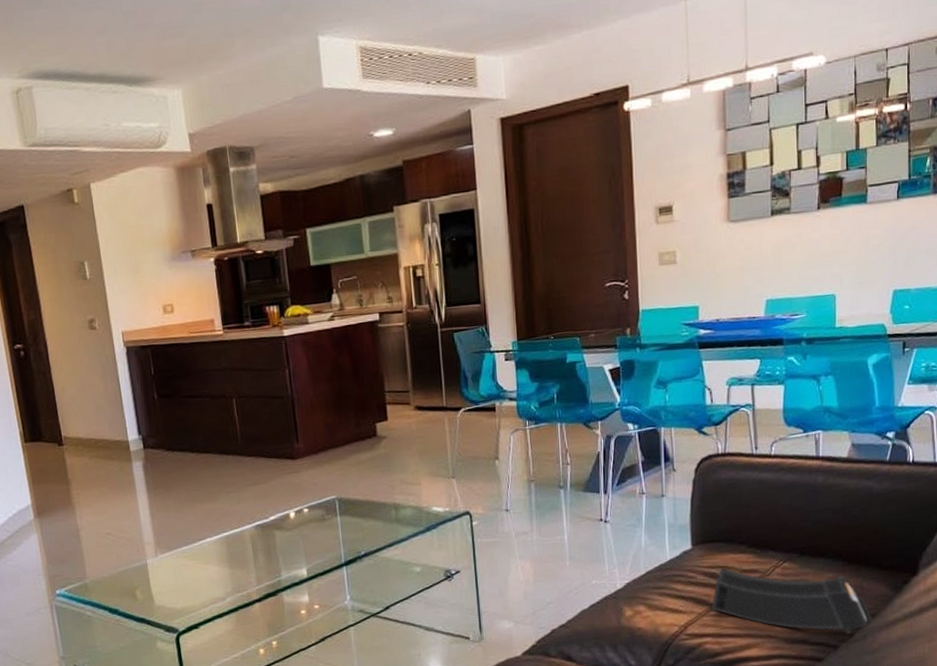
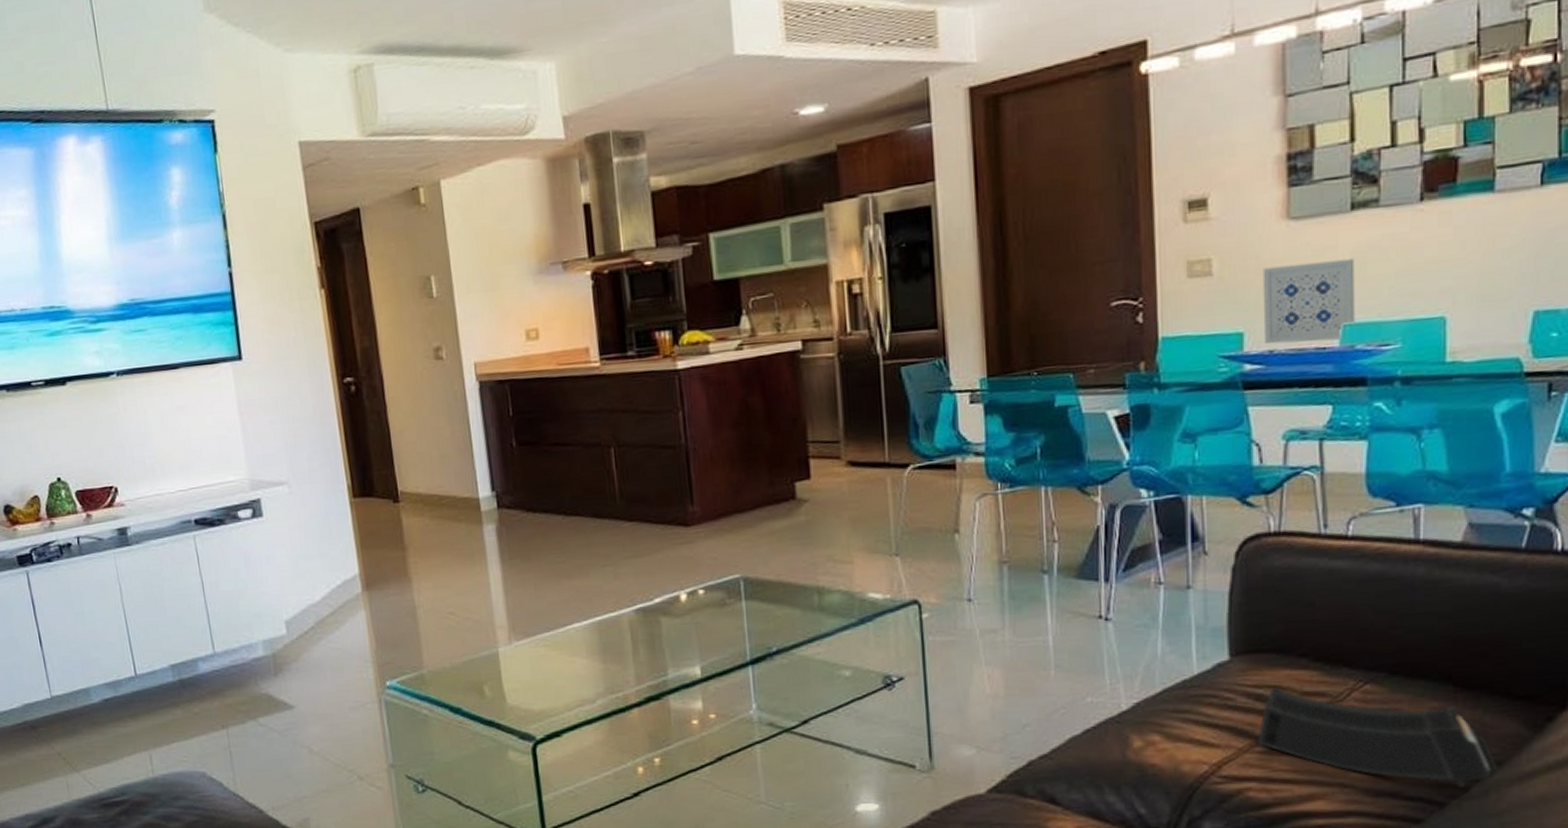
wall art: none [711,251,775,315] -> present [1262,258,1355,345]

